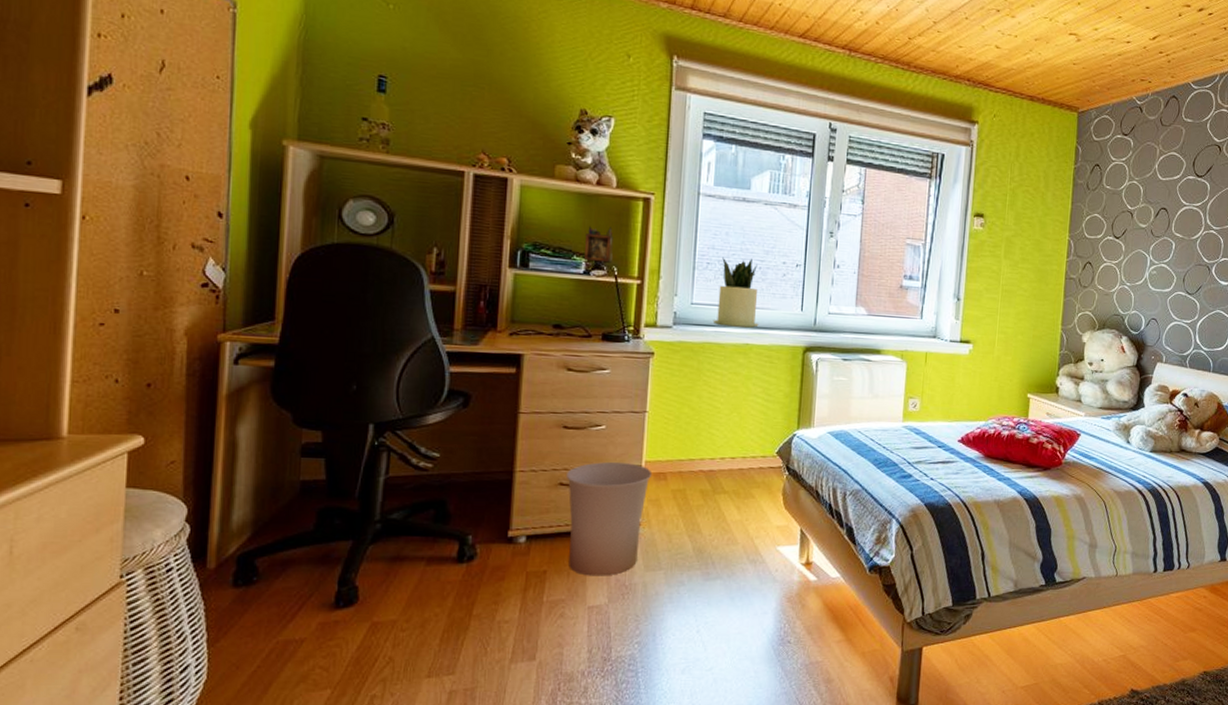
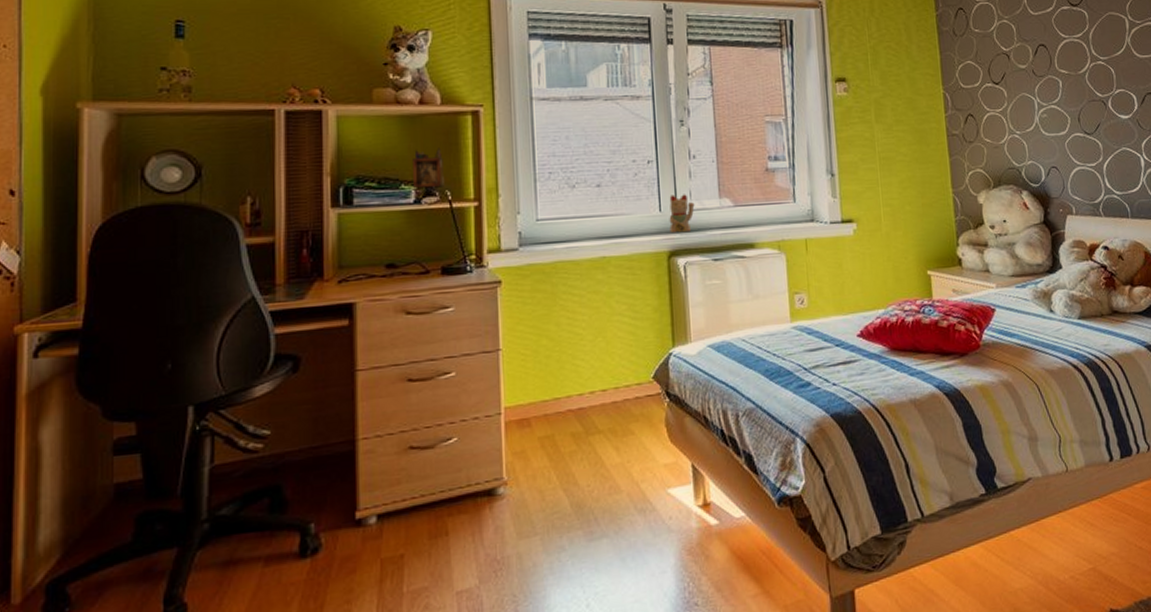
waste bin: present [565,462,653,576] -> none [415,412,514,554]
planter: present [712,257,759,328] -> none [562,160,614,241]
decorative figurine: none [808,297,833,333] -> present [669,194,695,234]

